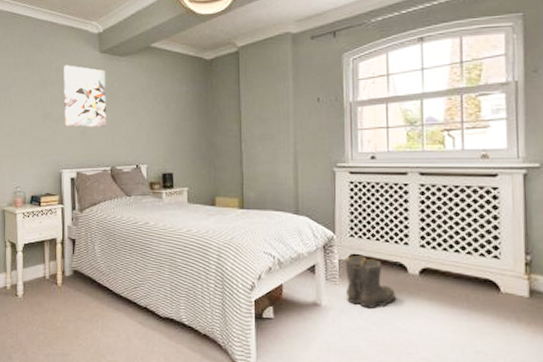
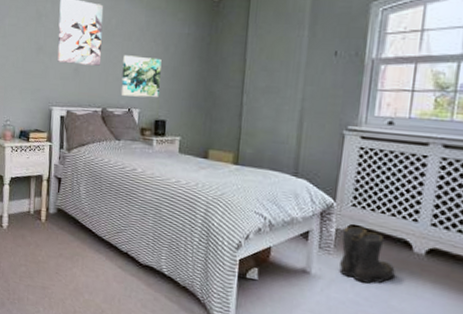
wall art: none [128,115,164,153] -> present [120,55,162,98]

